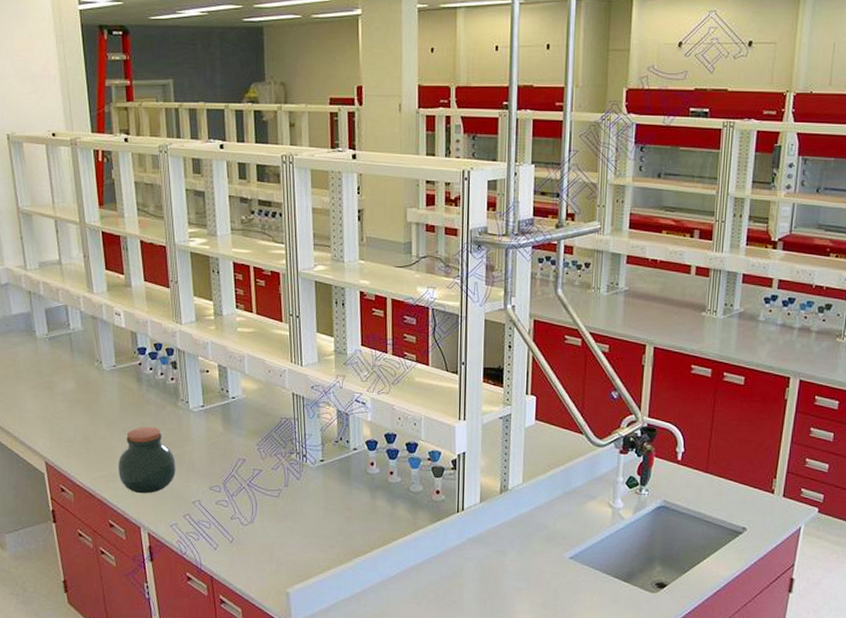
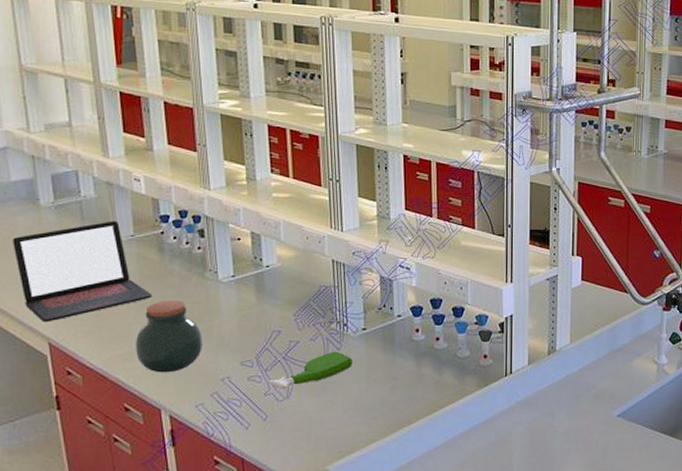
laptop: none [14,352,132,443] -> present [13,221,153,322]
spray bottle: none [234,480,311,515] -> present [268,351,353,390]

